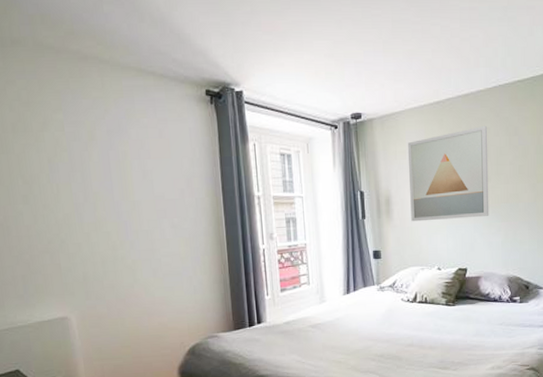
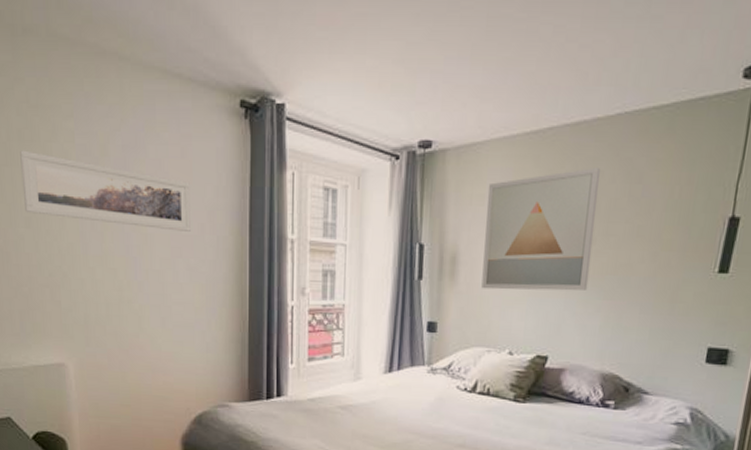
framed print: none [14,139,174,197] -> present [20,150,192,231]

